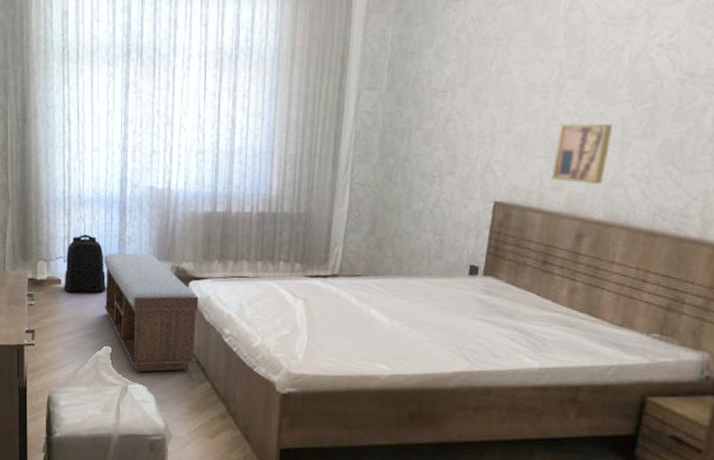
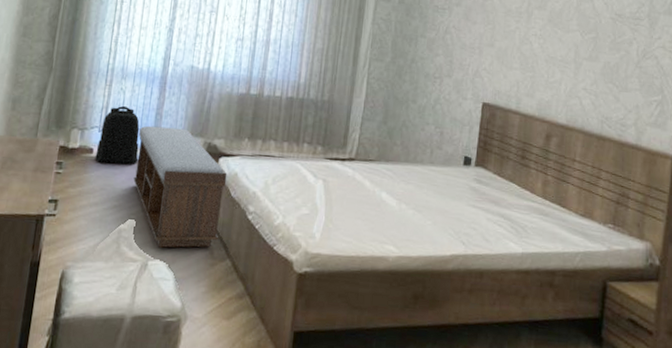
wall art: present [552,124,612,185] -> none [526,43,568,95]

